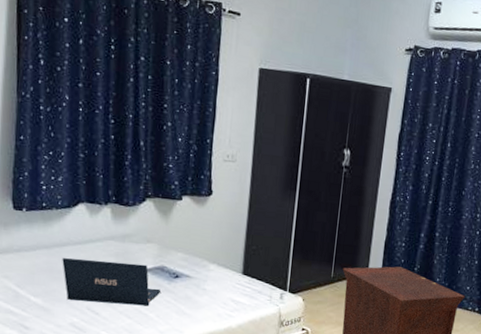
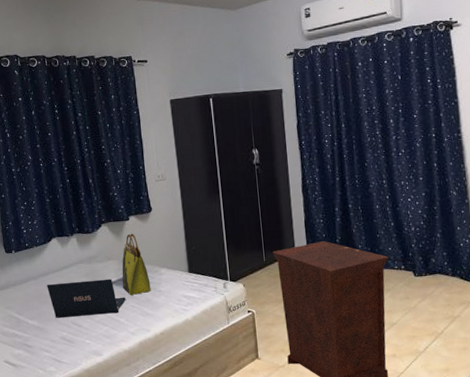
tote bag: none [159,216,195,289] -> present [122,233,151,295]

